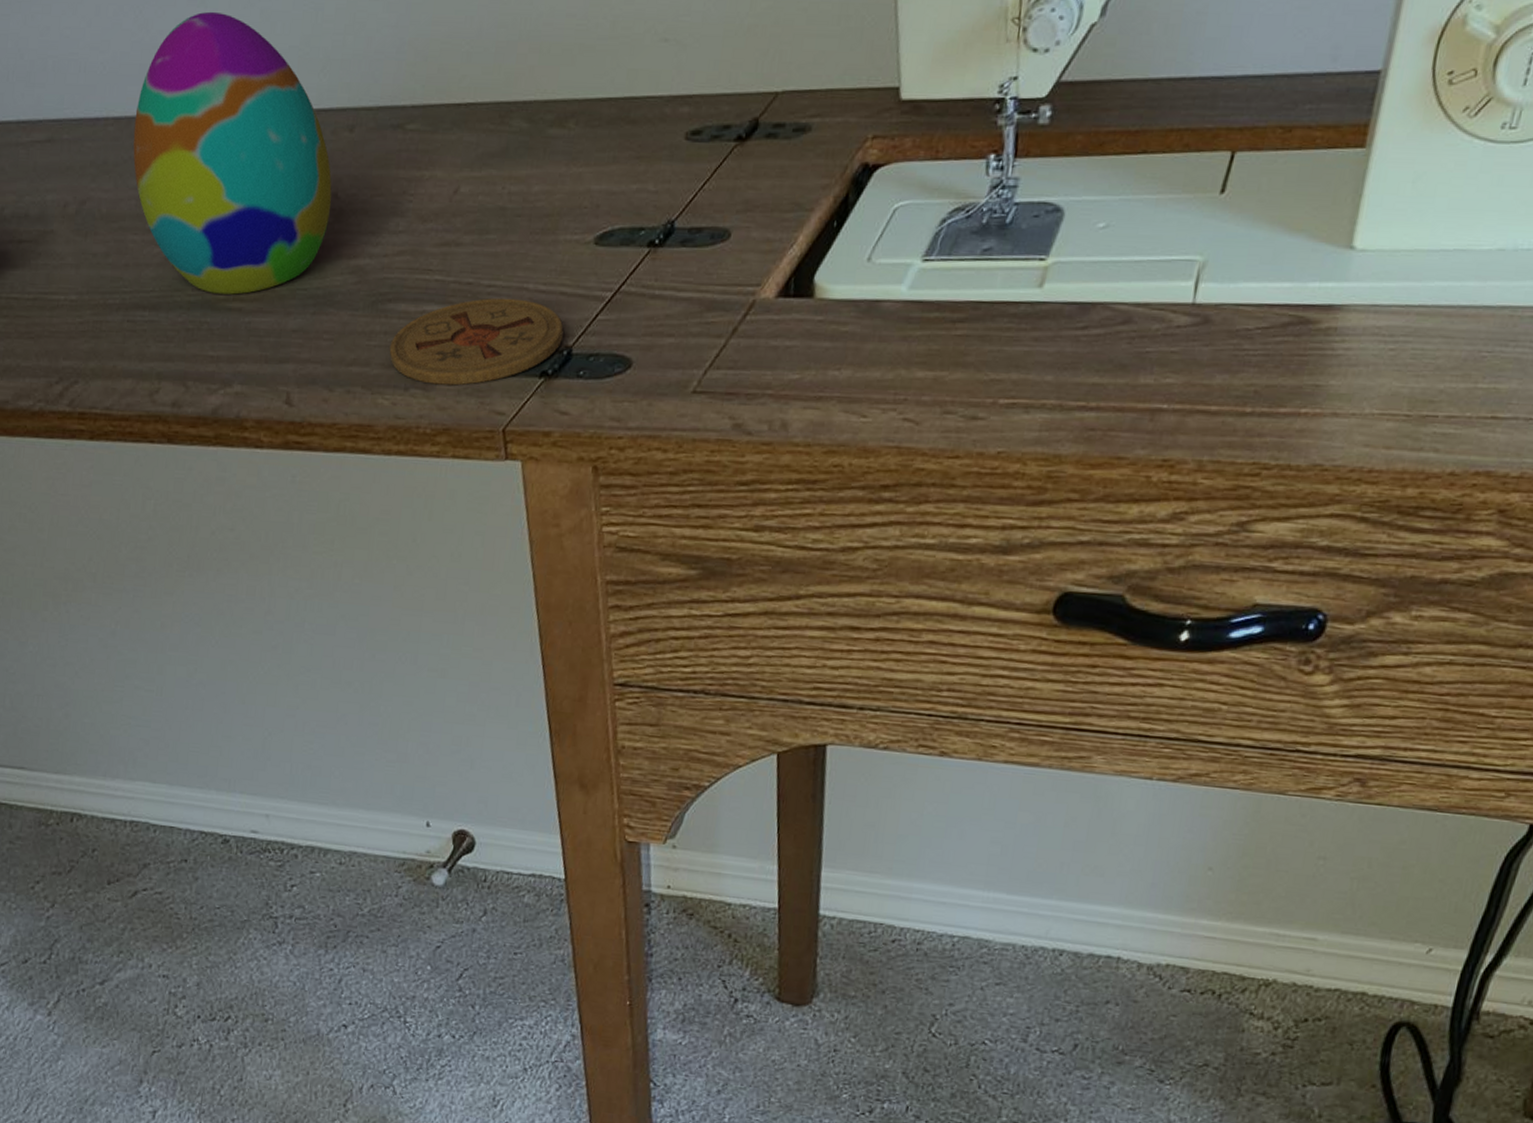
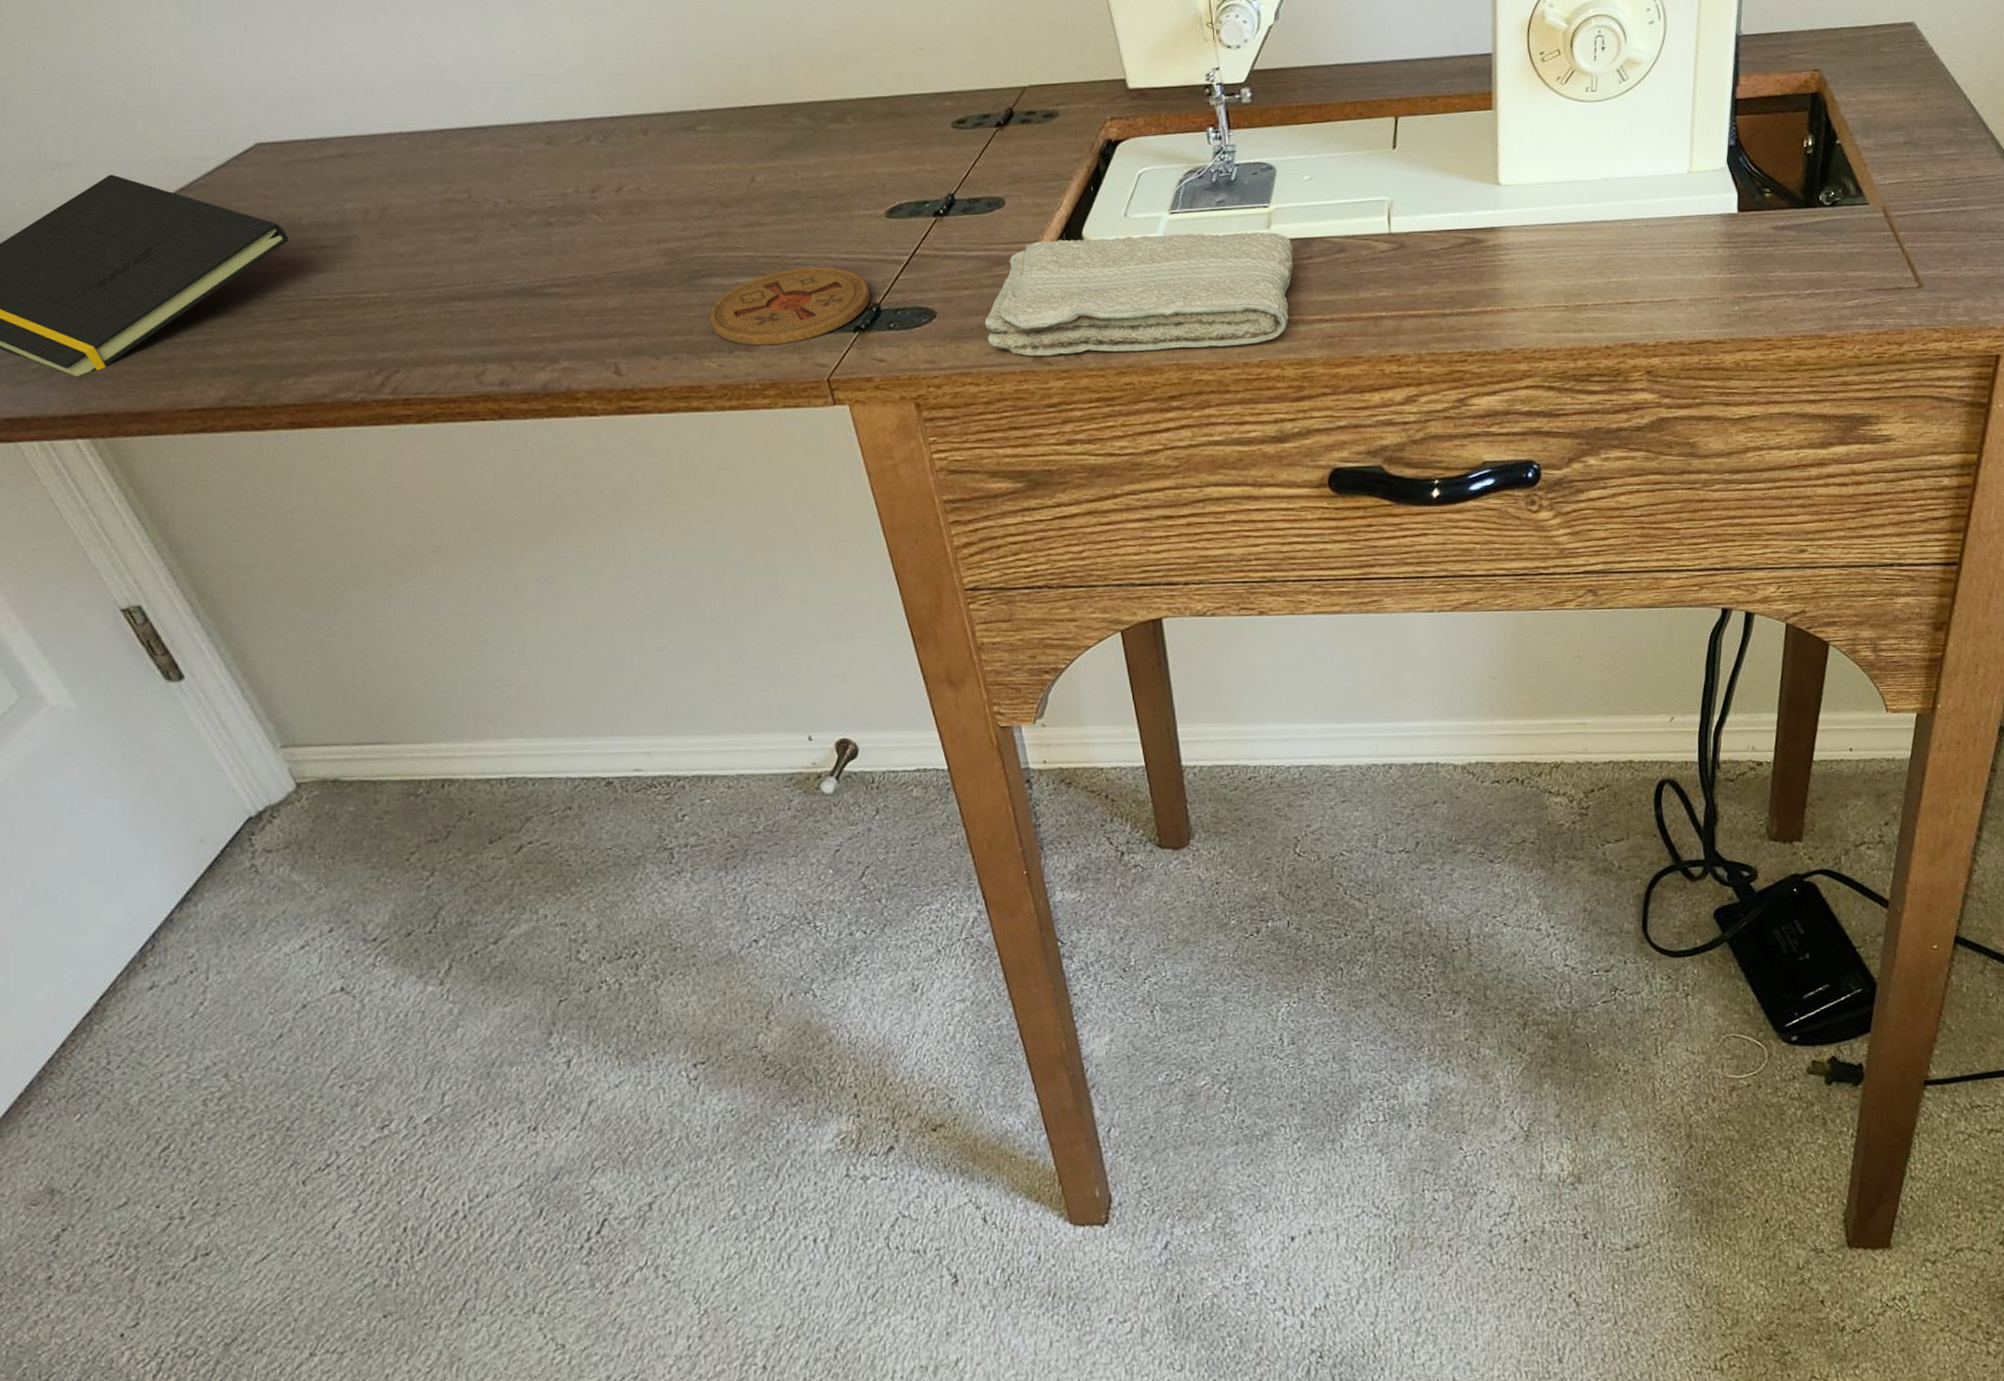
decorative egg: present [133,11,332,295] -> none [429,37,636,282]
washcloth: none [684,284,1067,431] -> present [984,232,1294,357]

